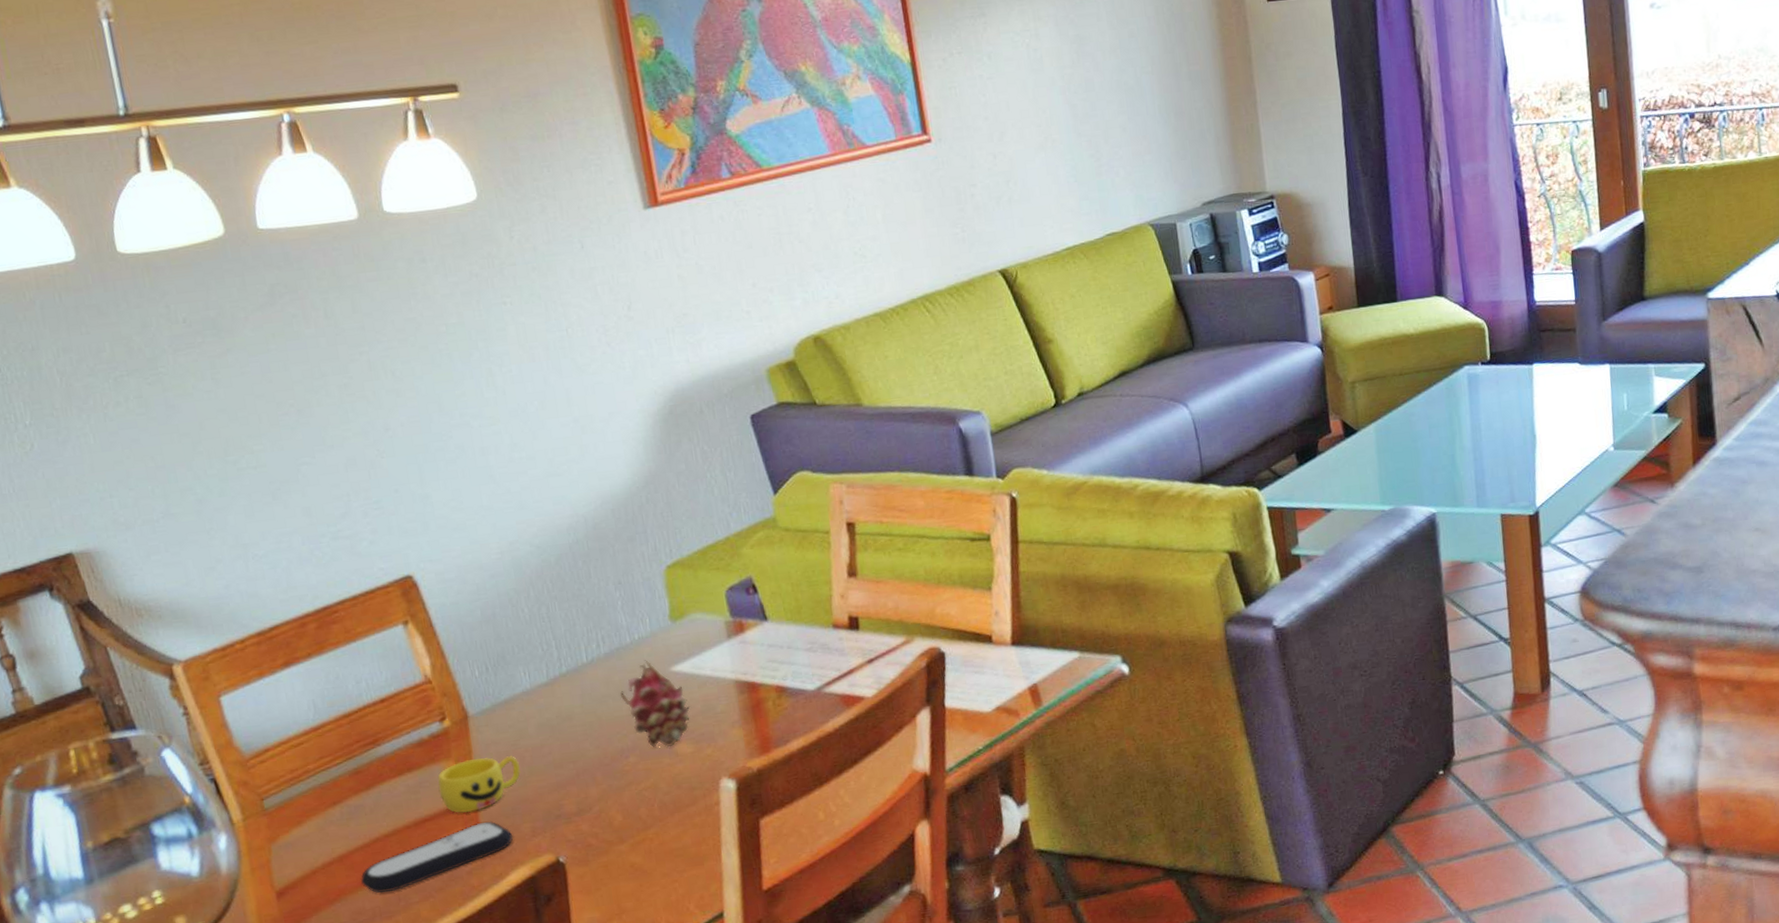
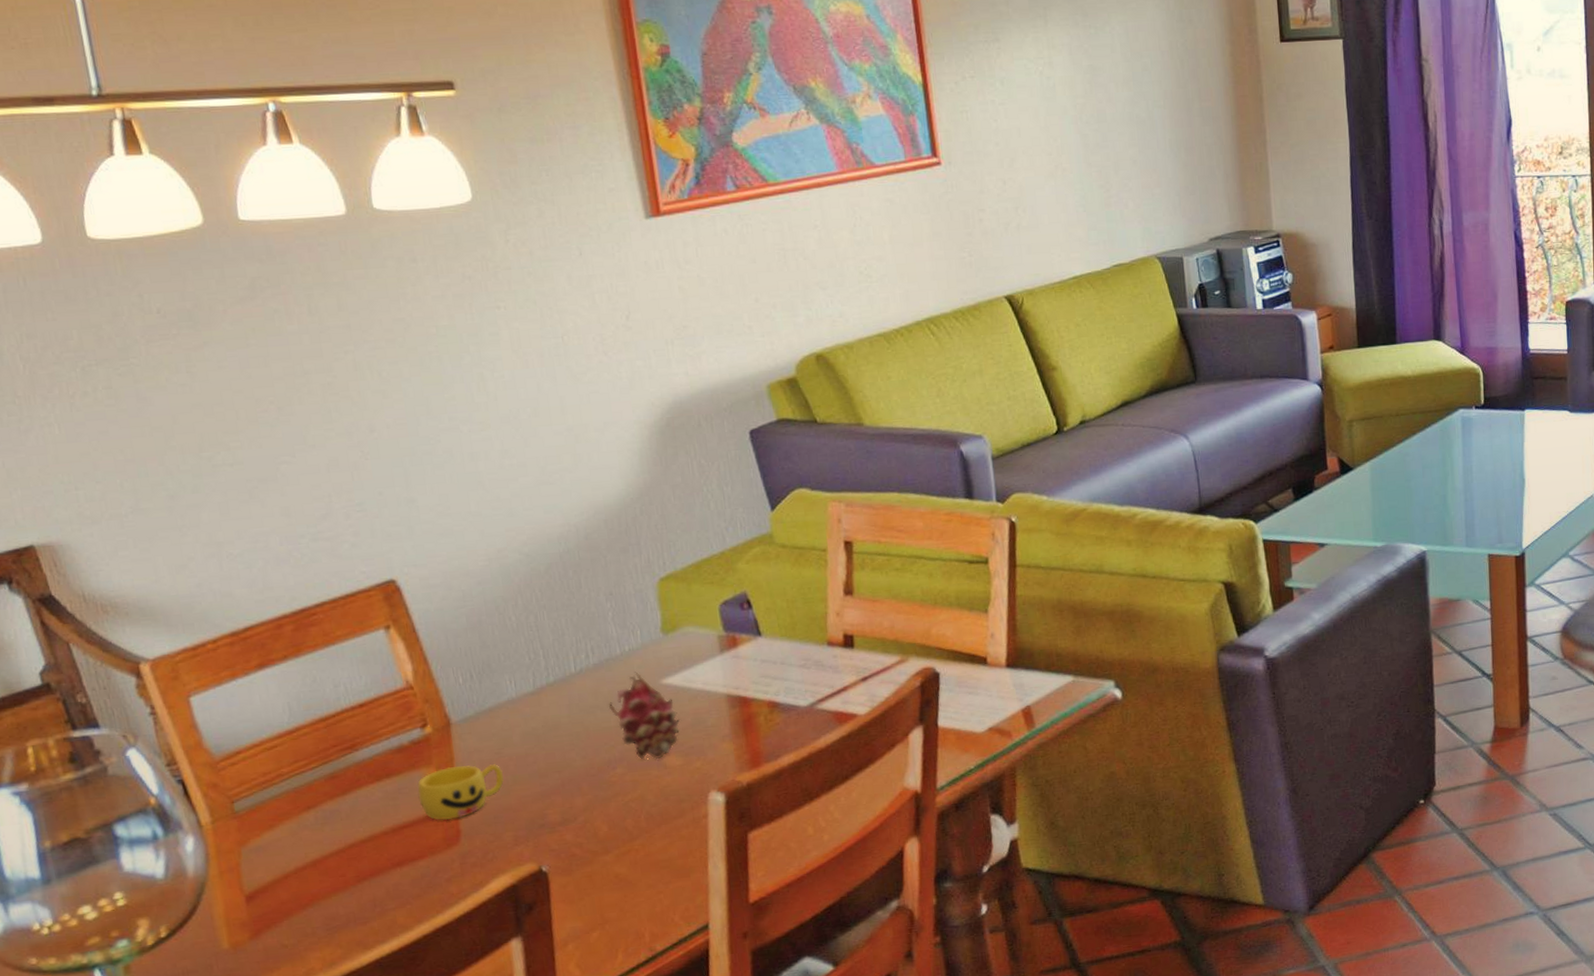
remote control: present [361,821,513,893] -> none [335,829,495,899]

